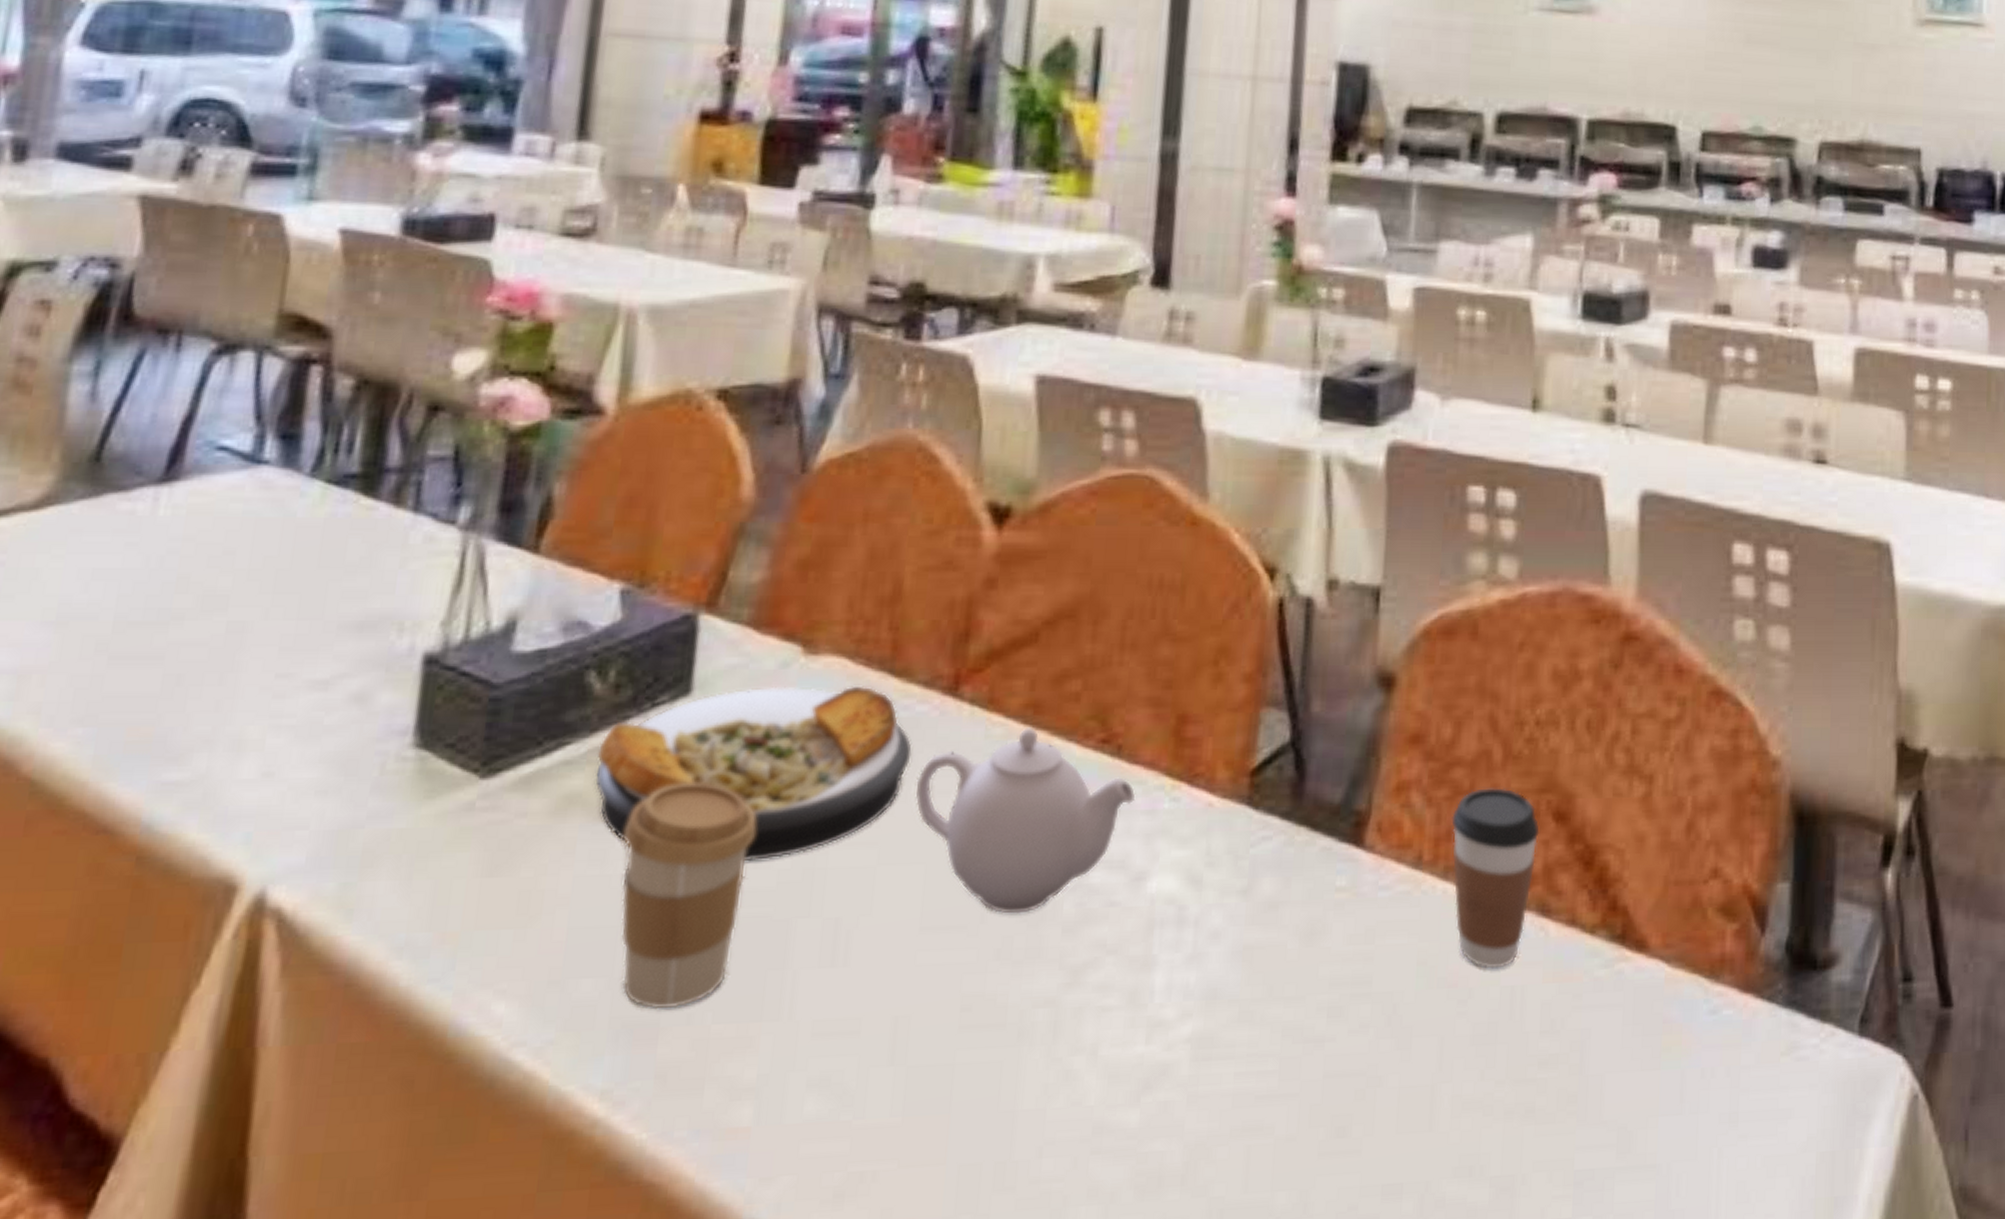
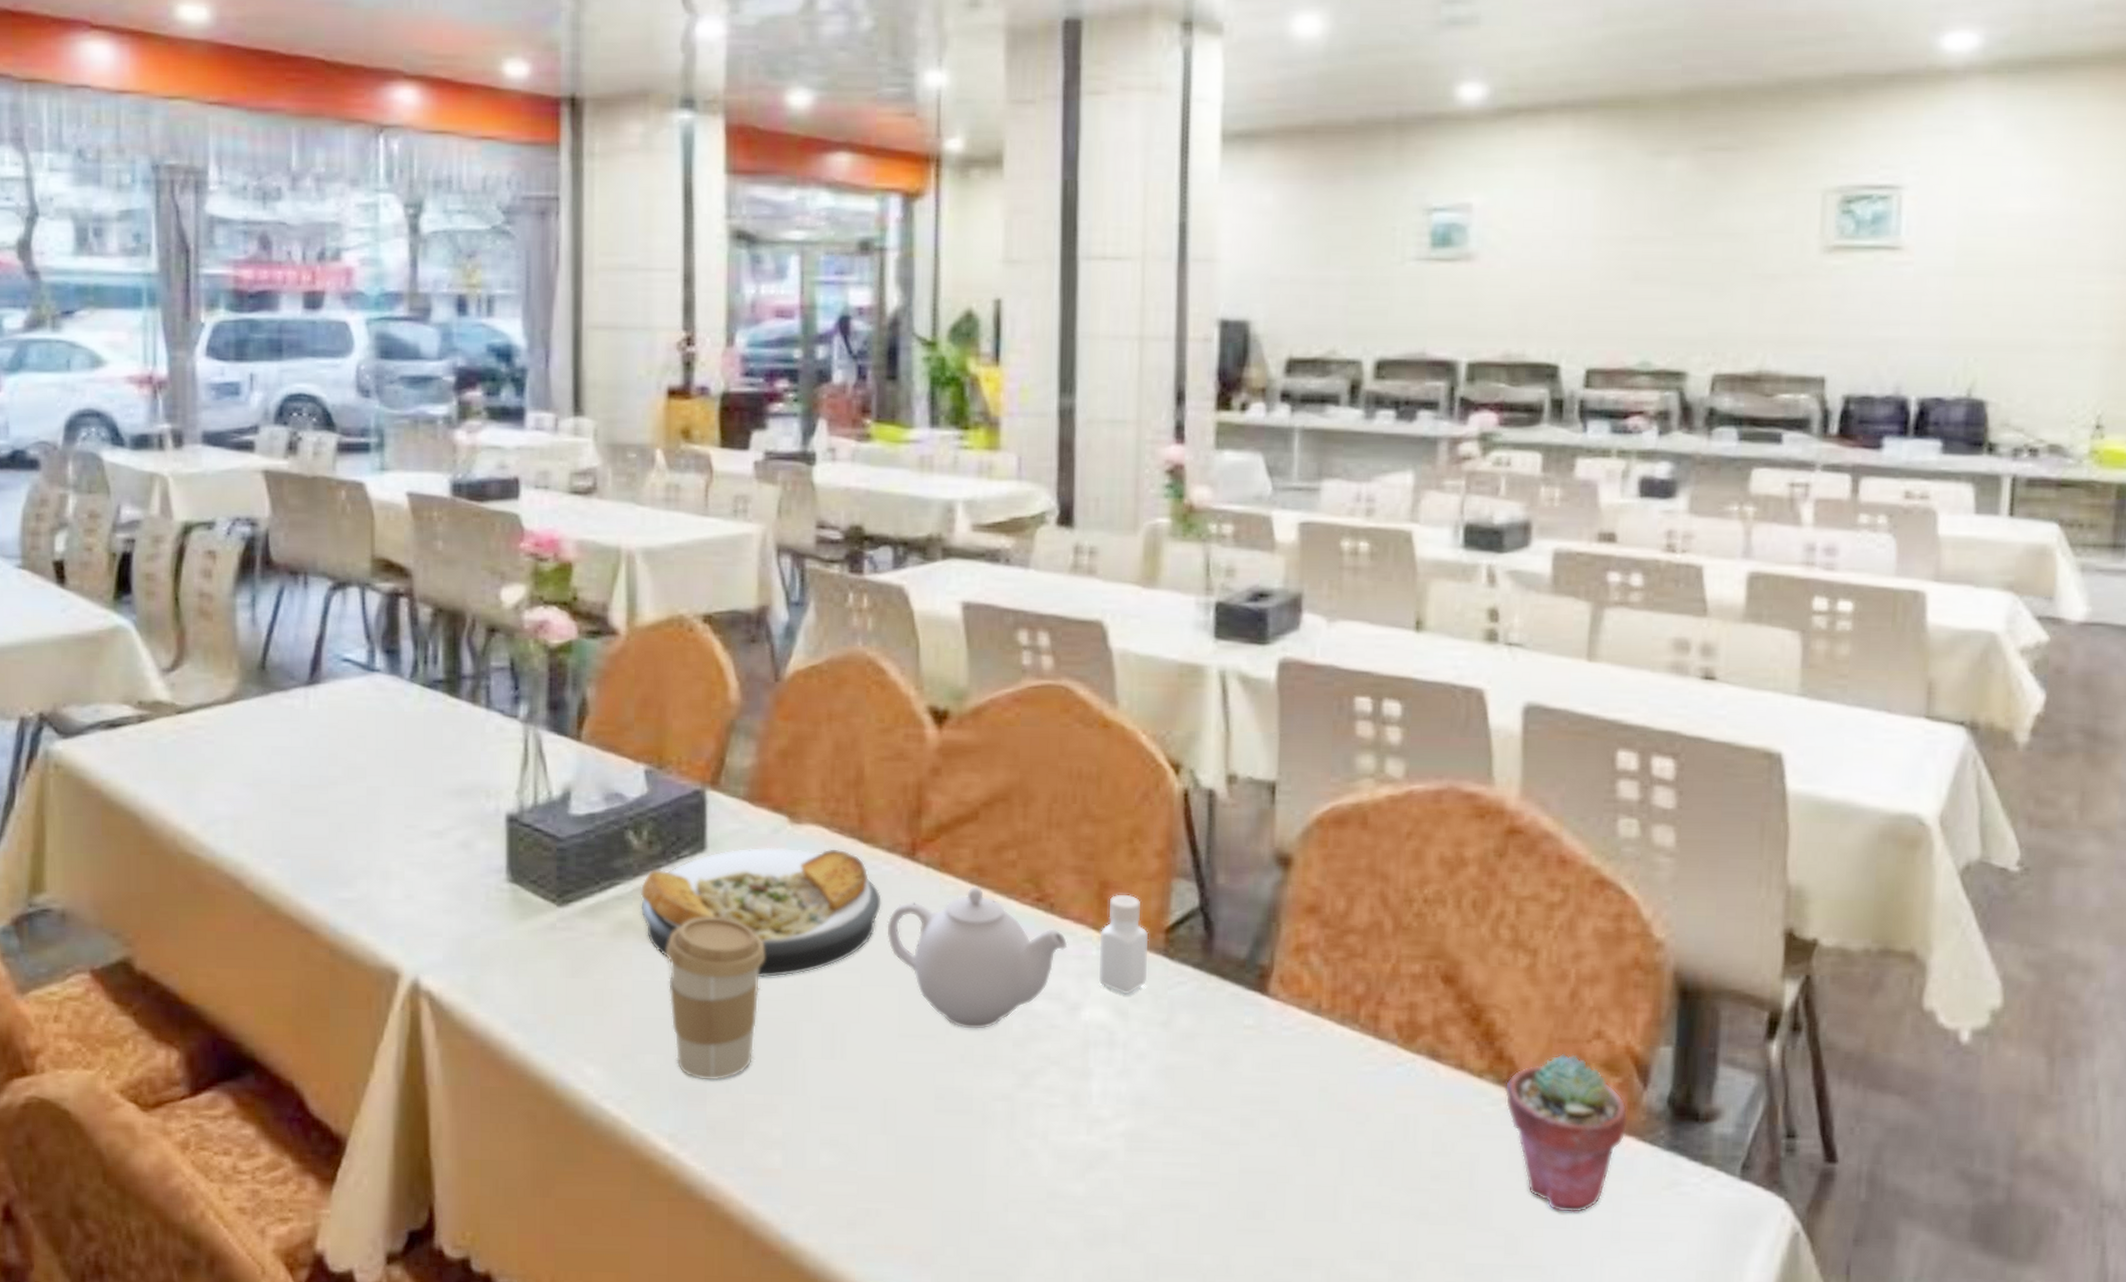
pepper shaker: none [1170,729,1232,857] -> present [1099,894,1149,995]
coffee cup: present [1451,788,1539,969] -> none [1347,953,1429,1099]
potted succulent: none [1618,897,1746,1095] -> present [1504,1053,1628,1214]

